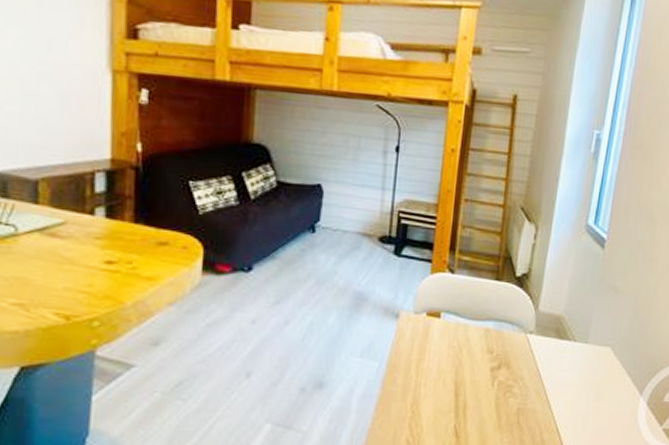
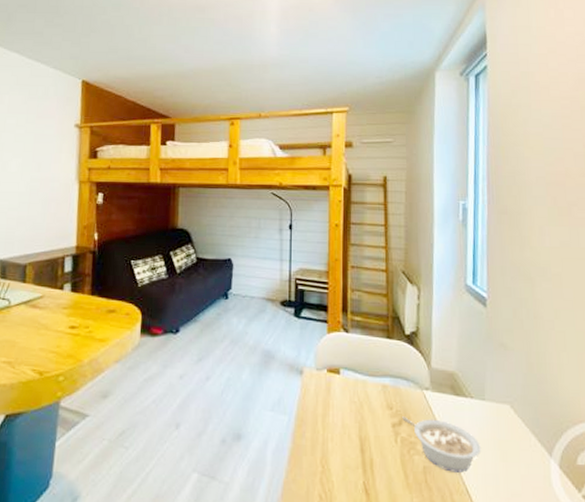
legume: none [502,360,577,413] -> present [402,416,482,473]

